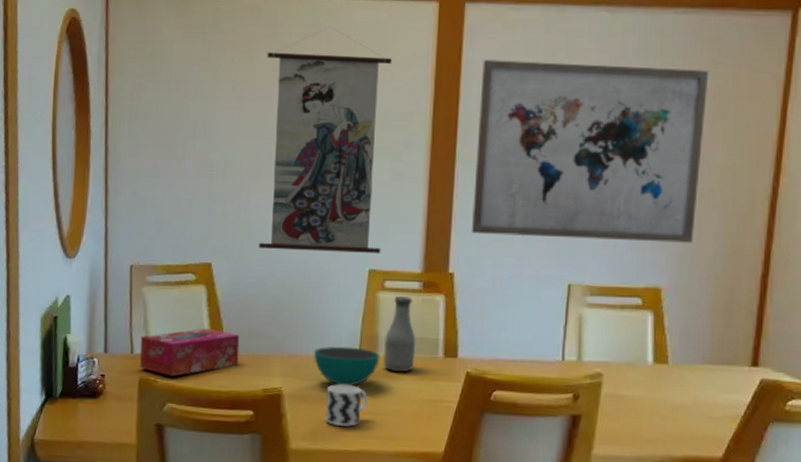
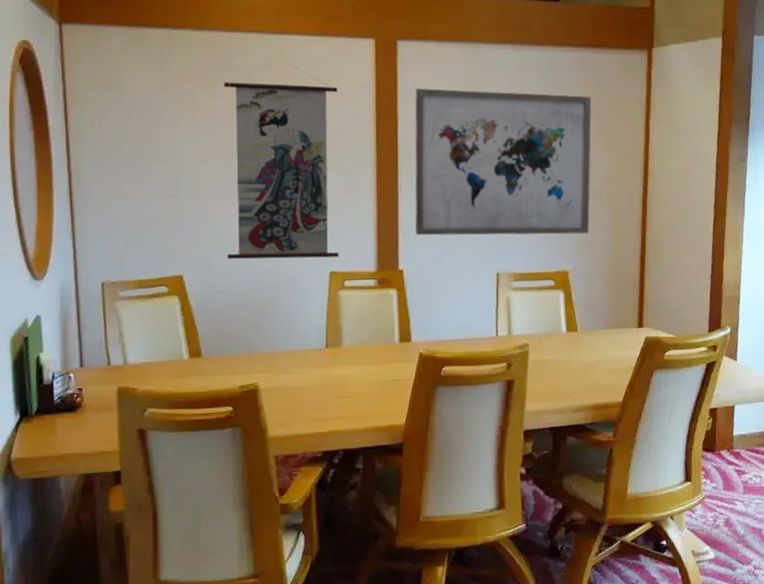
tissue box: present [139,328,240,377] -> none [117,335,215,383]
bowl: present [314,346,380,387] -> none [285,340,345,376]
cup: present [325,384,369,427] -> none [299,374,338,411]
bottle: present [383,296,416,372] -> none [347,293,375,358]

